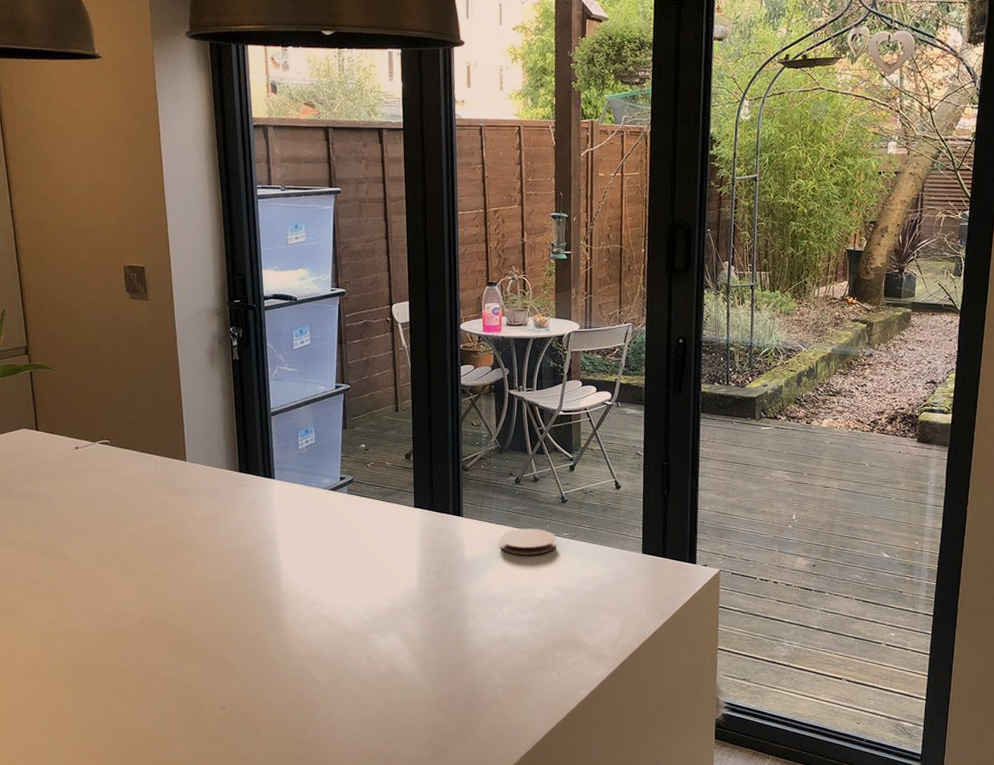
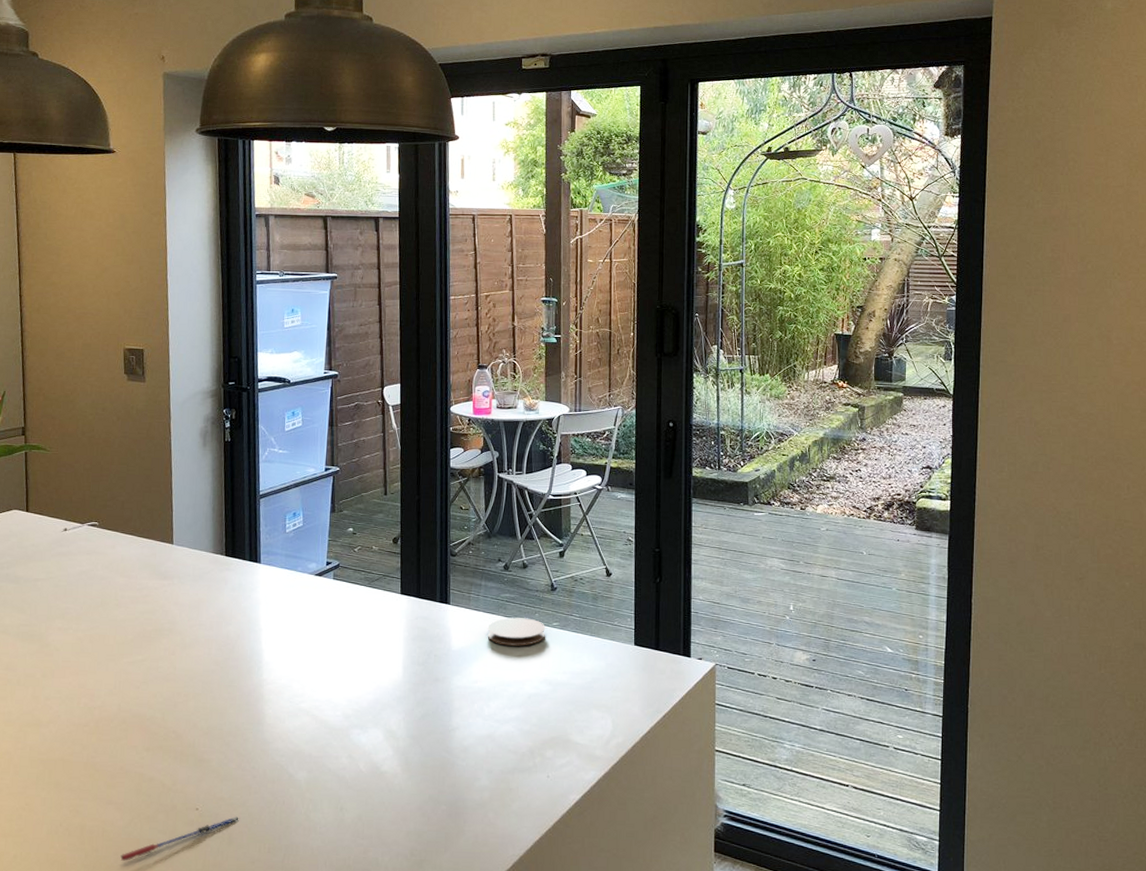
pen: none [153,714,265,756] -> present [120,816,239,861]

